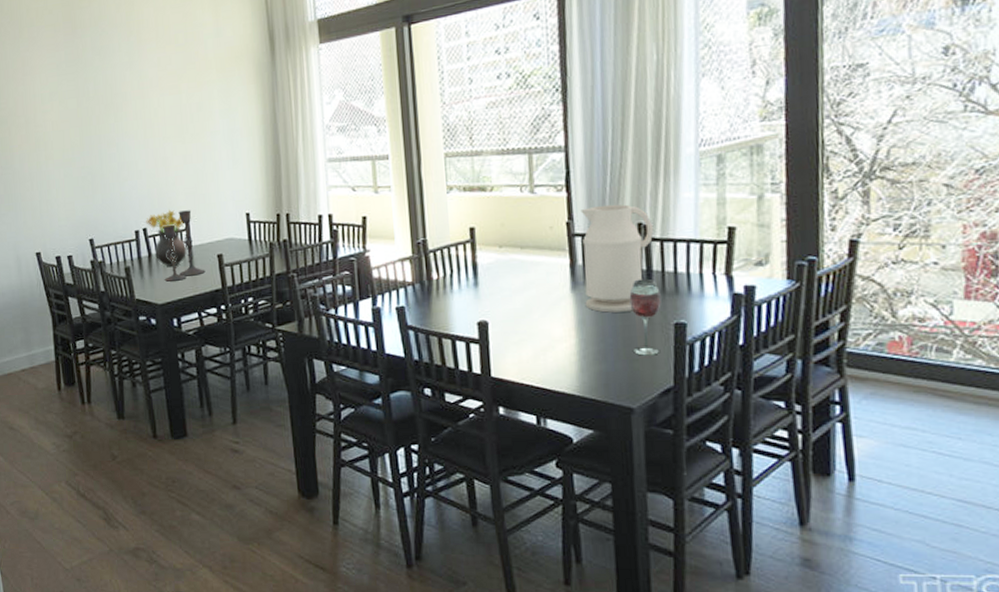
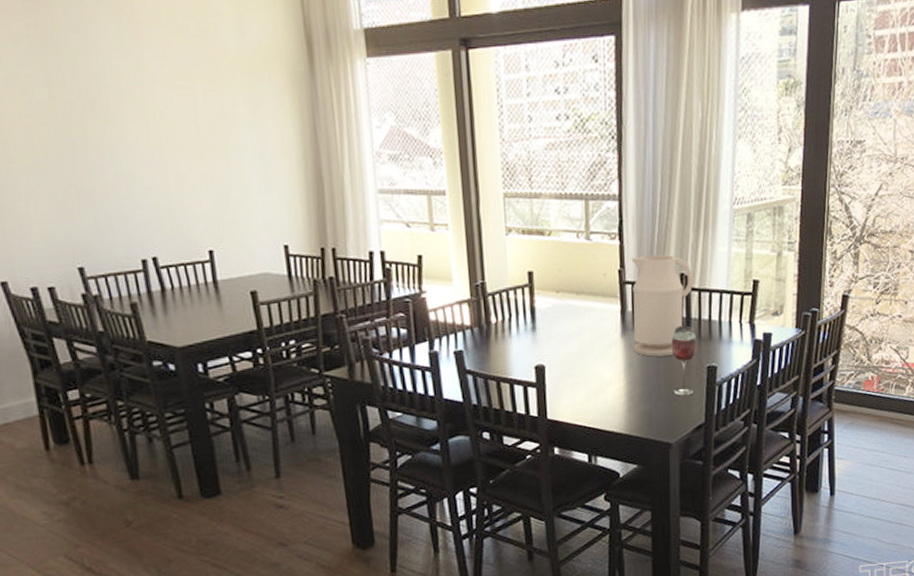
flower arrangement: present [146,209,186,266] -> none [155,236,211,303]
candlestick: present [161,210,206,282] -> none [177,238,236,321]

